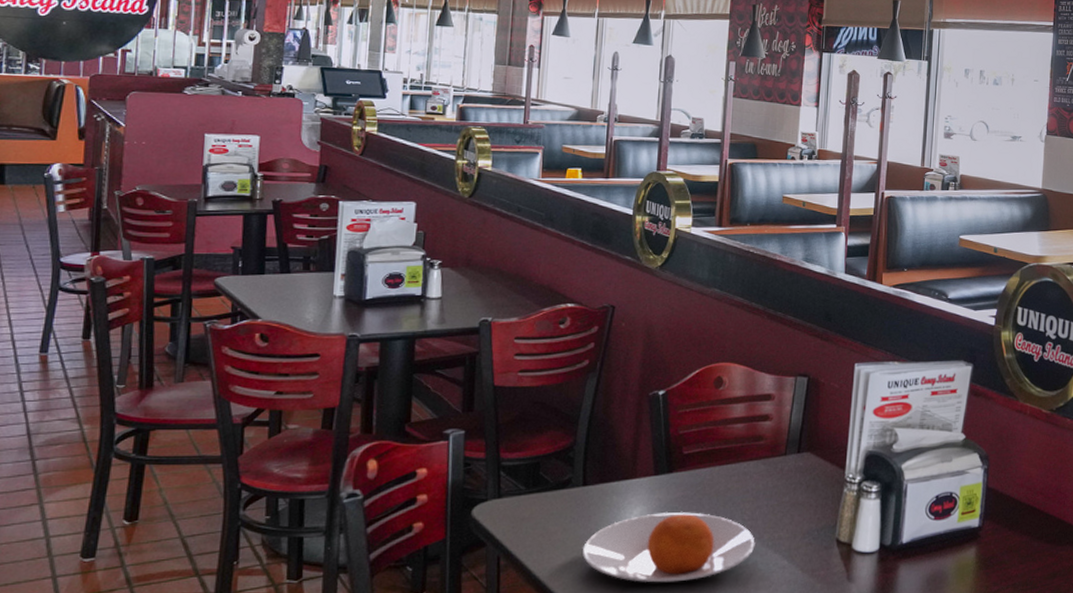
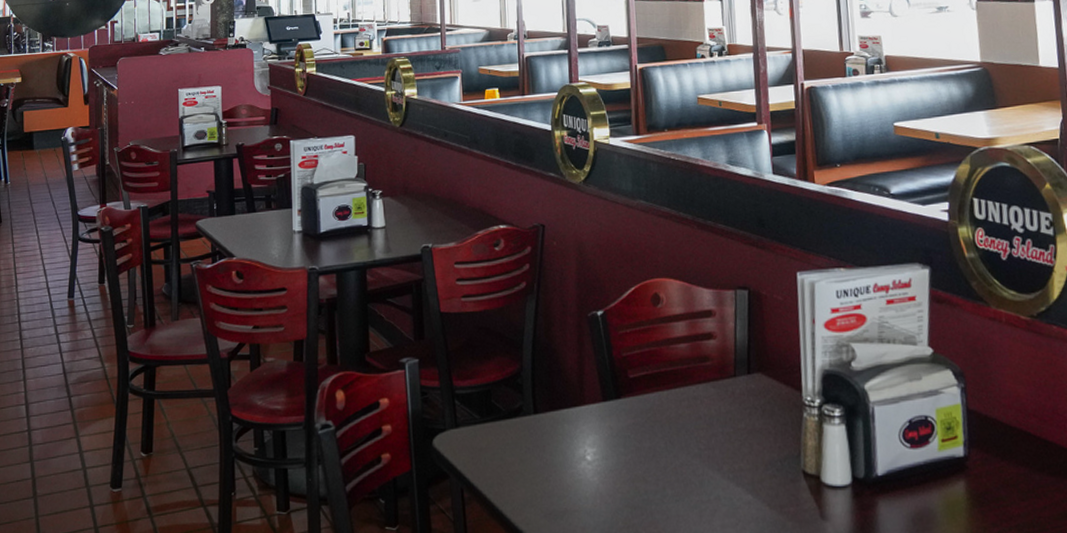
plate: present [583,511,755,583] -> none [541,440,716,519]

